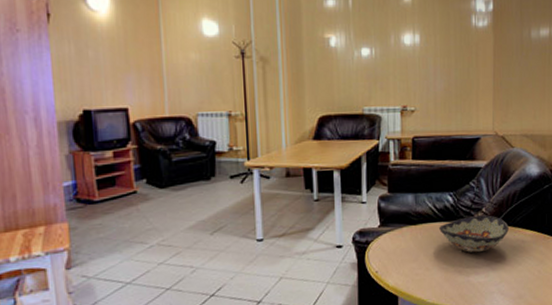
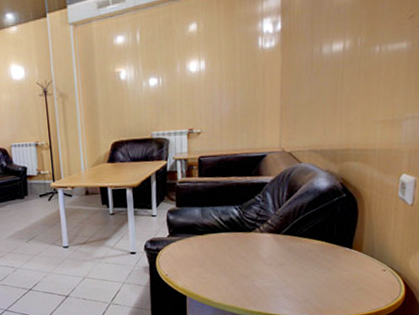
decorative bowl: present [438,215,509,253] -> none [224,226,295,261]

